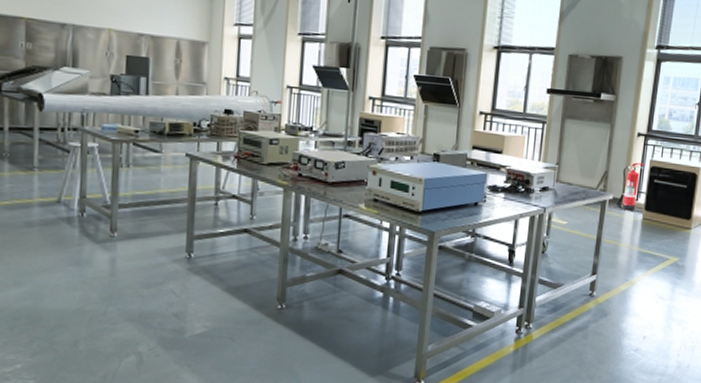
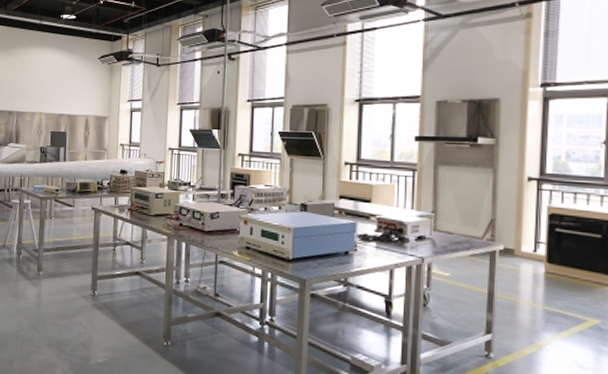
fire extinguisher: present [616,162,646,211] -> none [509,209,542,264]

